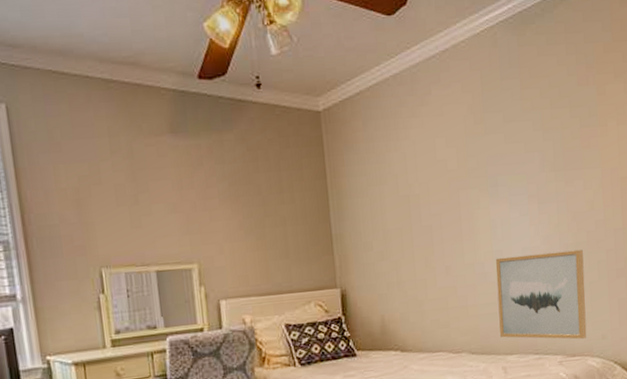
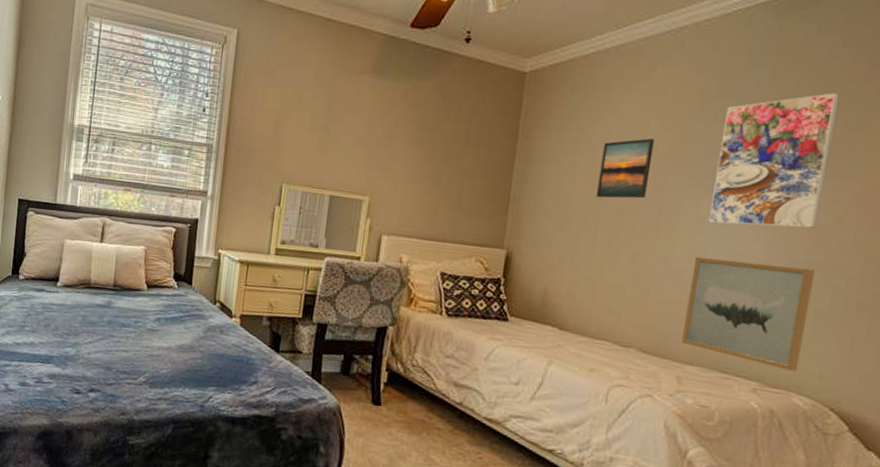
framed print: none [402,158,446,222] -> present [596,138,655,199]
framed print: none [493,95,577,226] -> present [708,93,840,229]

